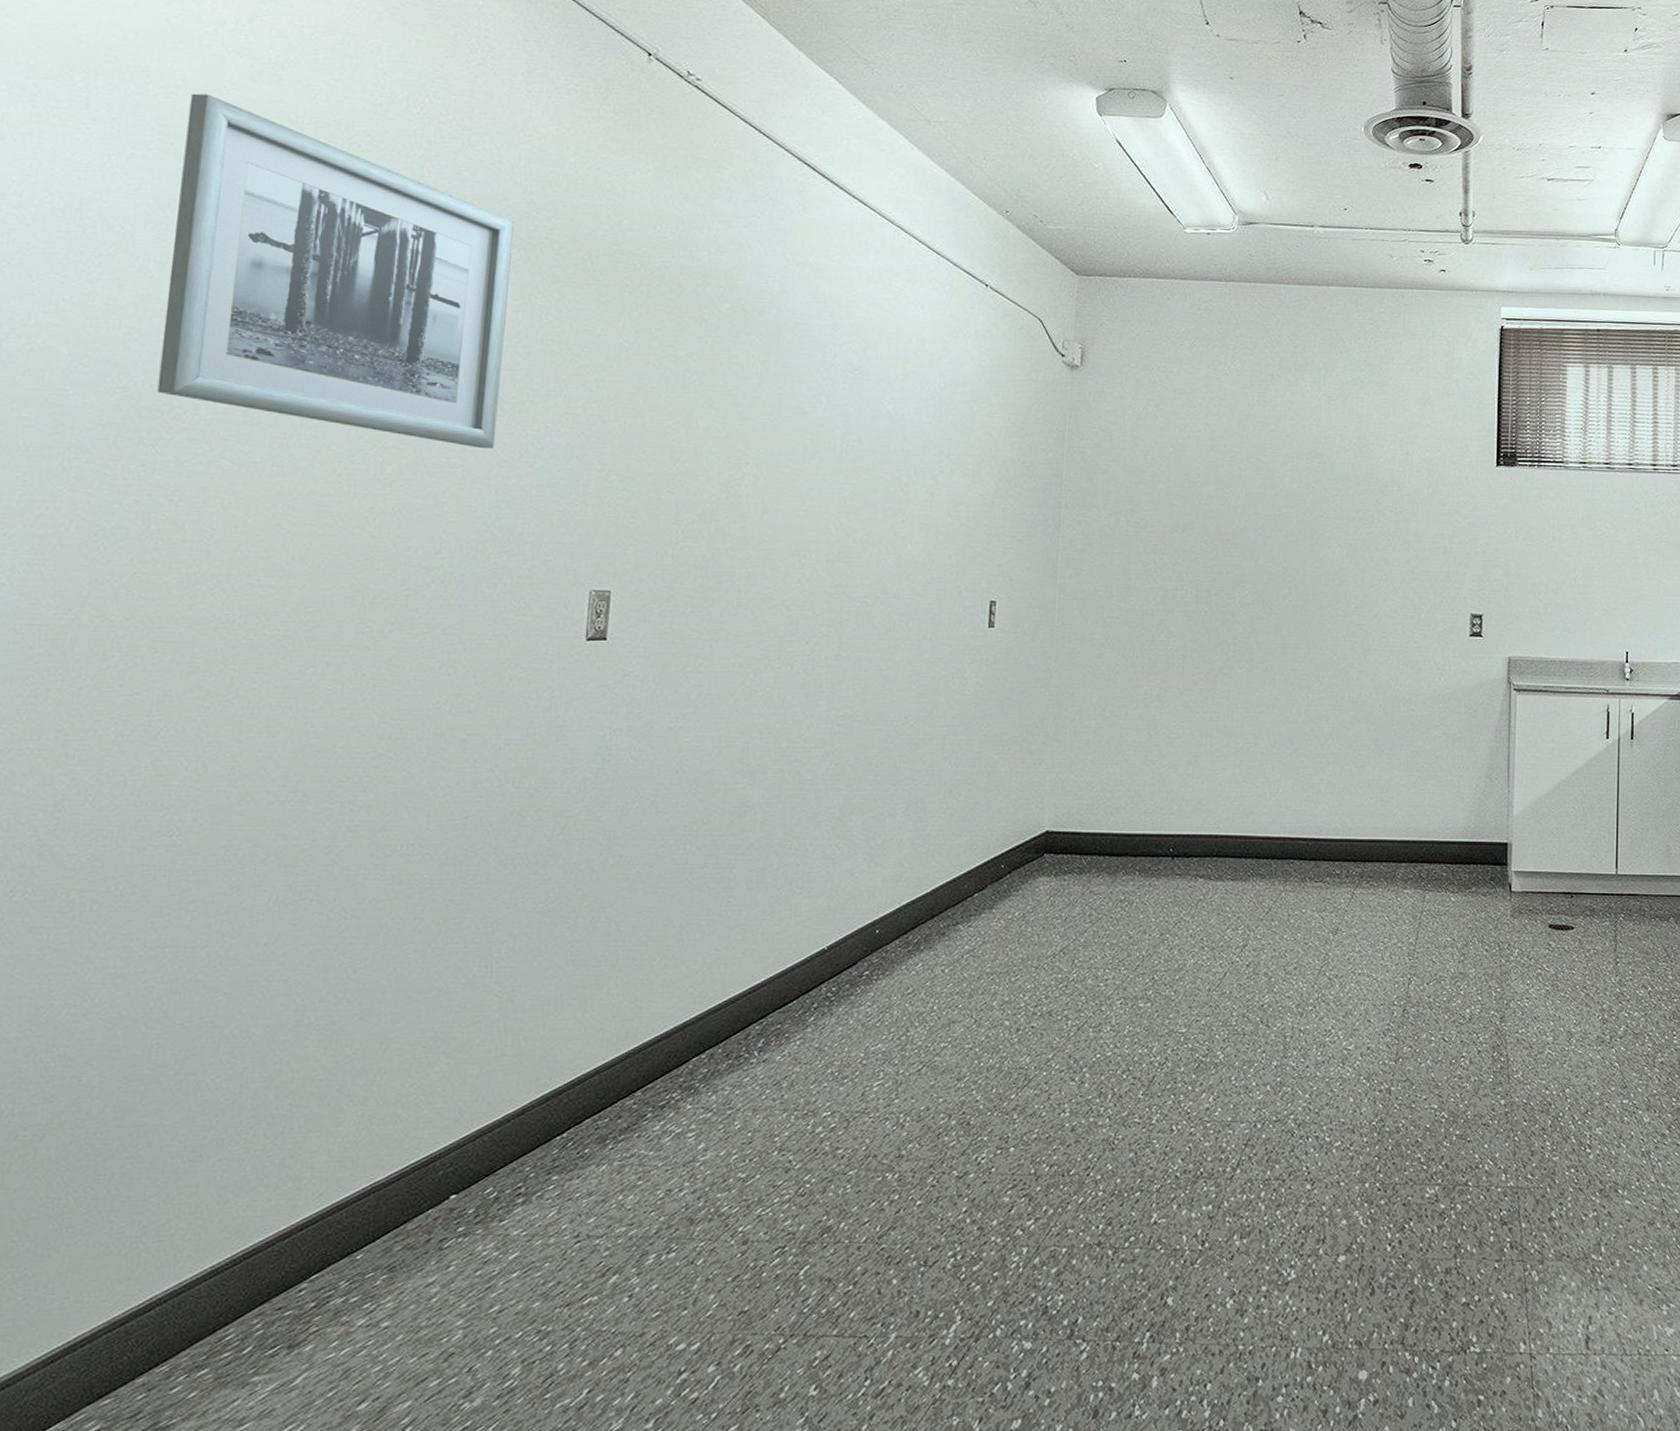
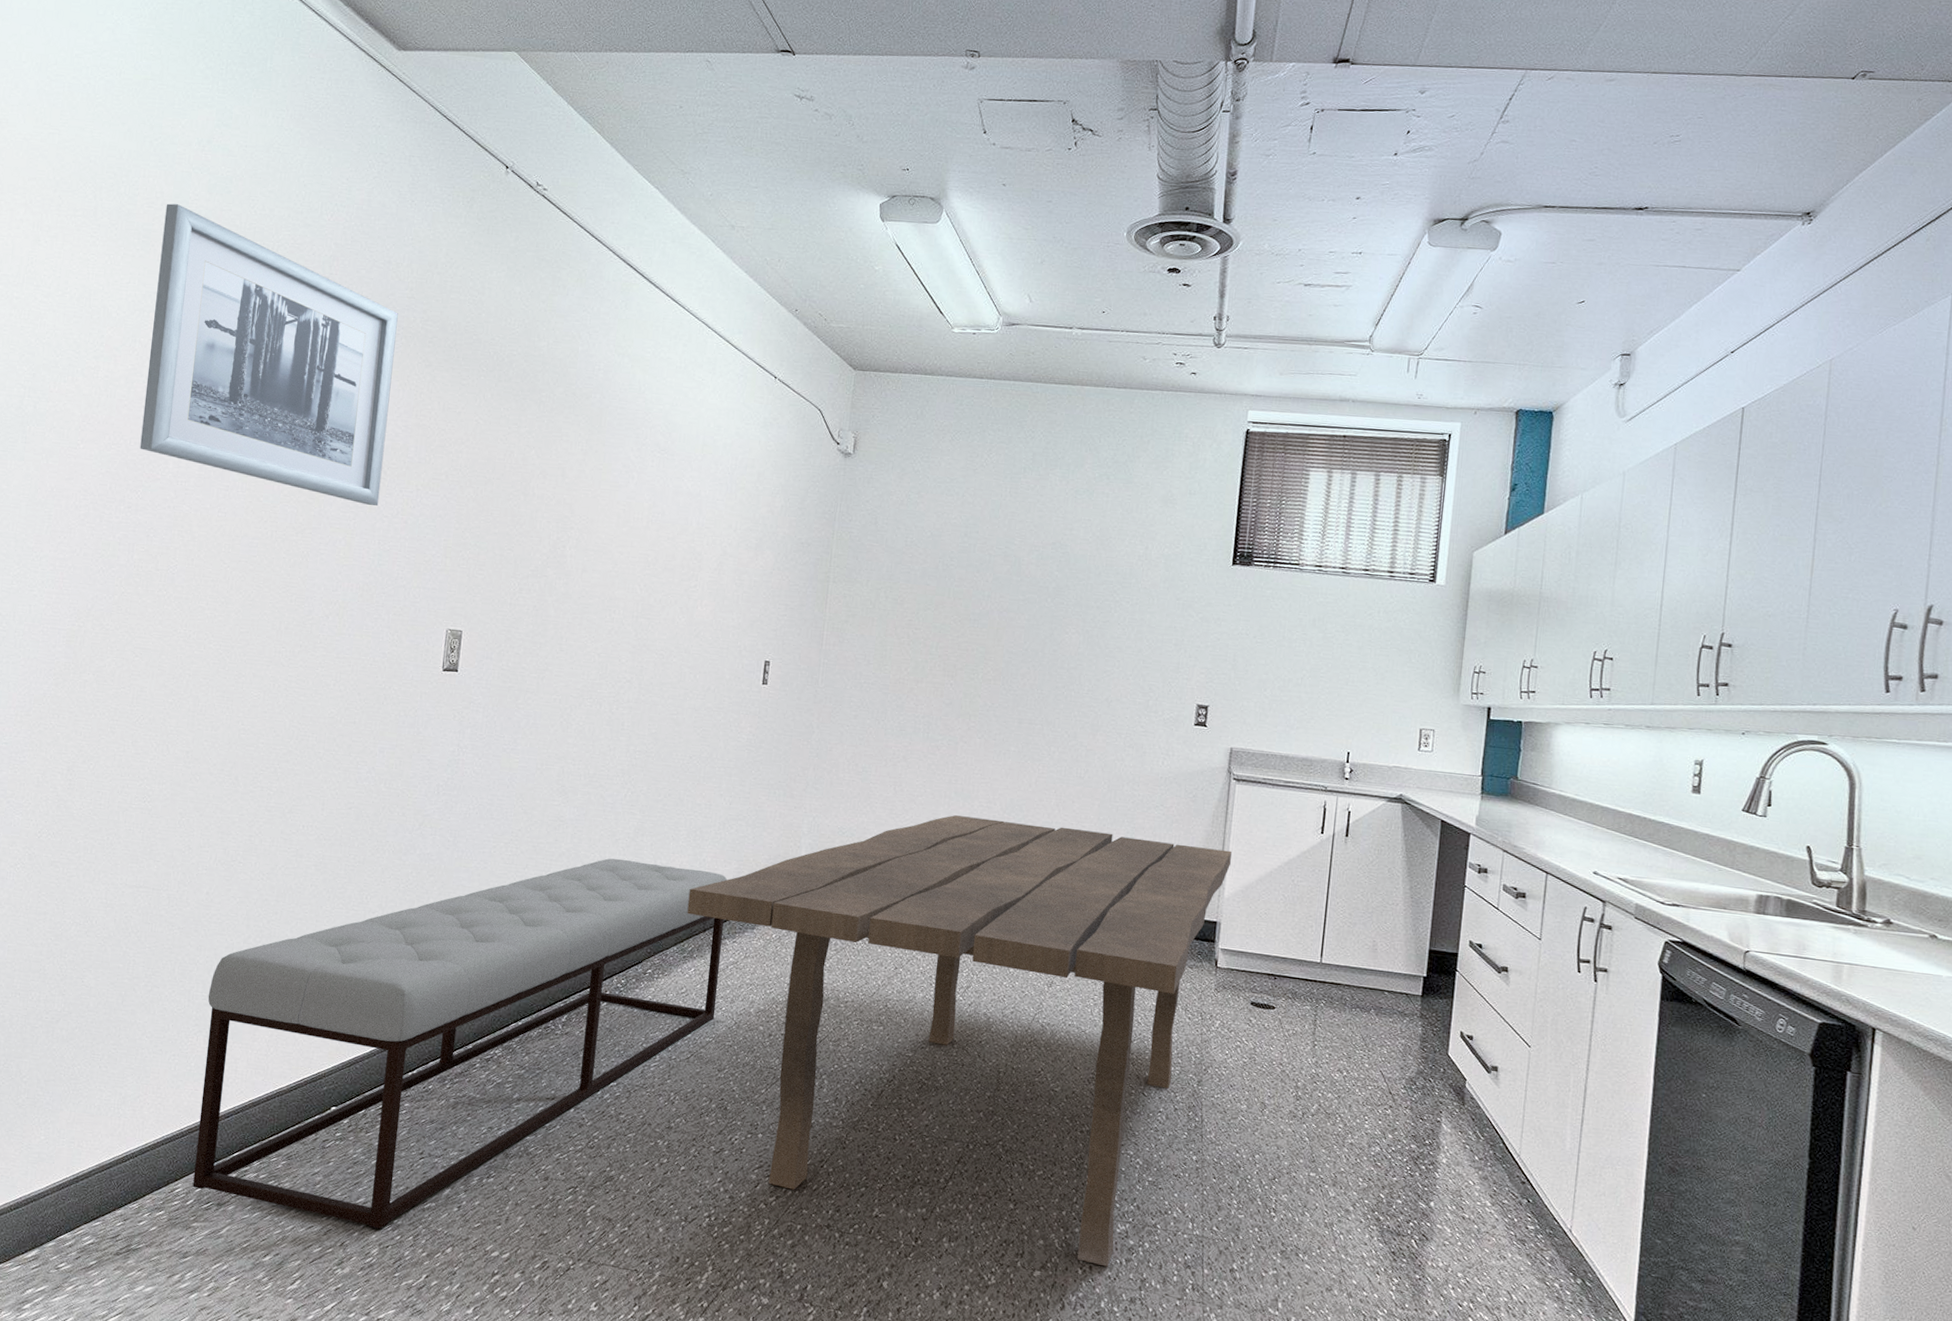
bench: none [251,844,958,1343] -> present [192,858,728,1230]
dining table: none [910,756,1517,1238] -> present [687,815,1232,1267]

